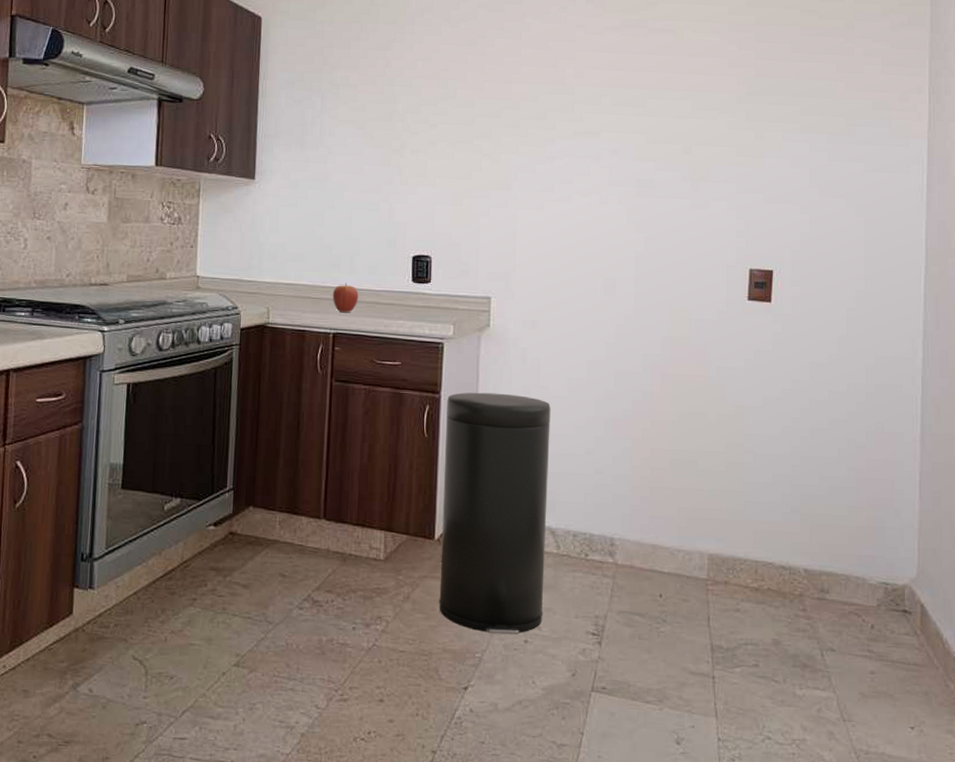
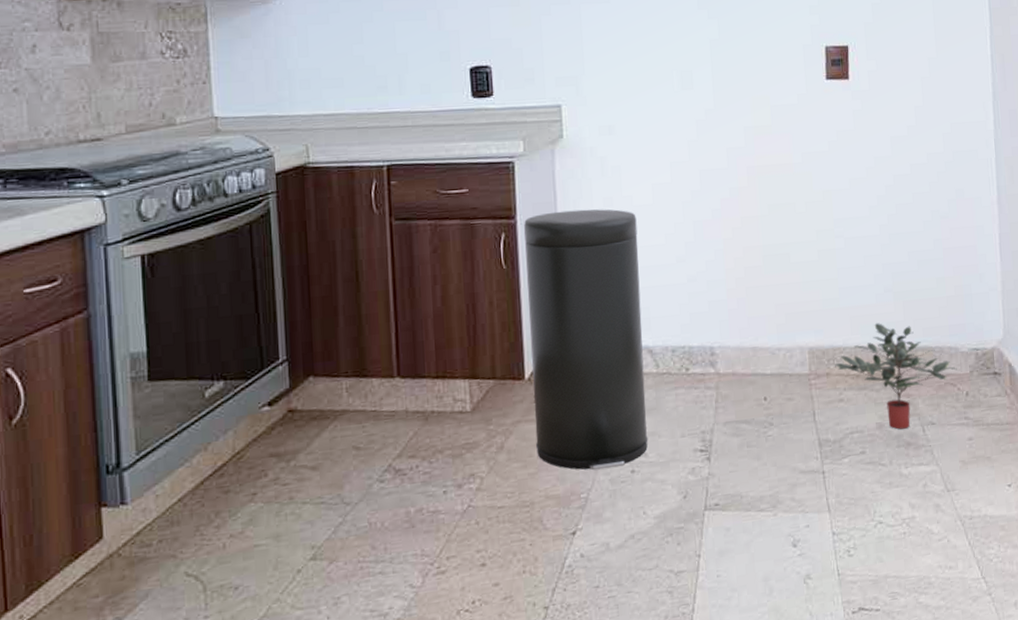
fruit: present [332,282,359,312] -> none [381,105,413,140]
potted plant: none [734,541,863,650] -> present [835,323,957,430]

